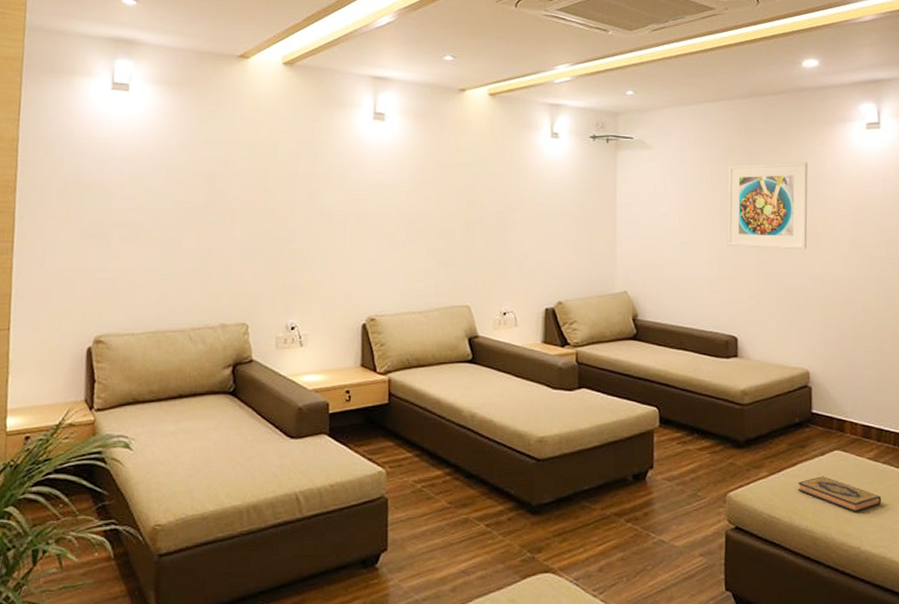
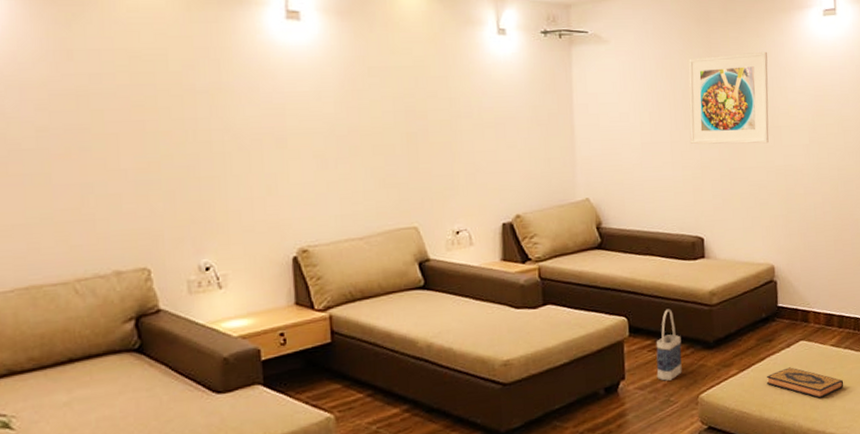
bag: none [685,404,711,475] -> present [656,309,682,381]

